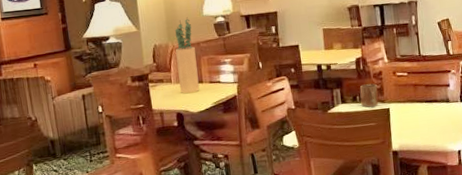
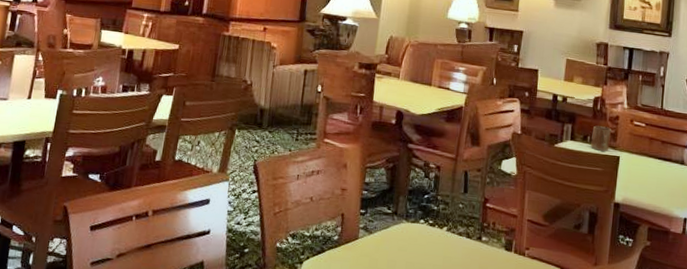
vase: present [174,17,200,94] -> none [406,16,433,94]

